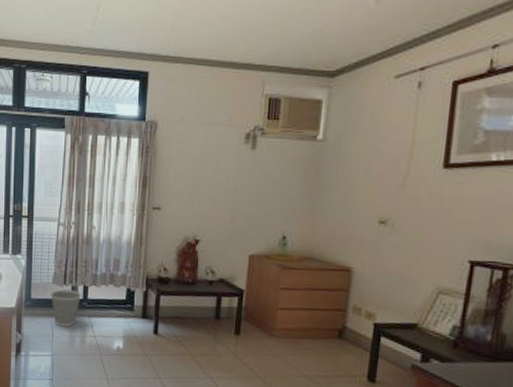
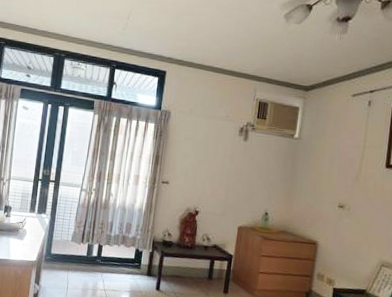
wastebasket: present [51,289,82,327] -> none [69,246,97,281]

